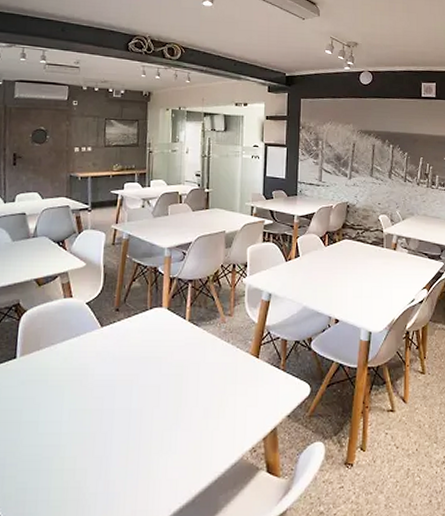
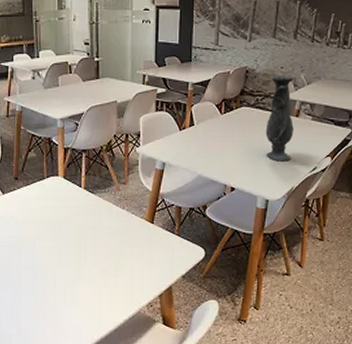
vase: none [366,210,392,293] -> present [265,75,294,162]

